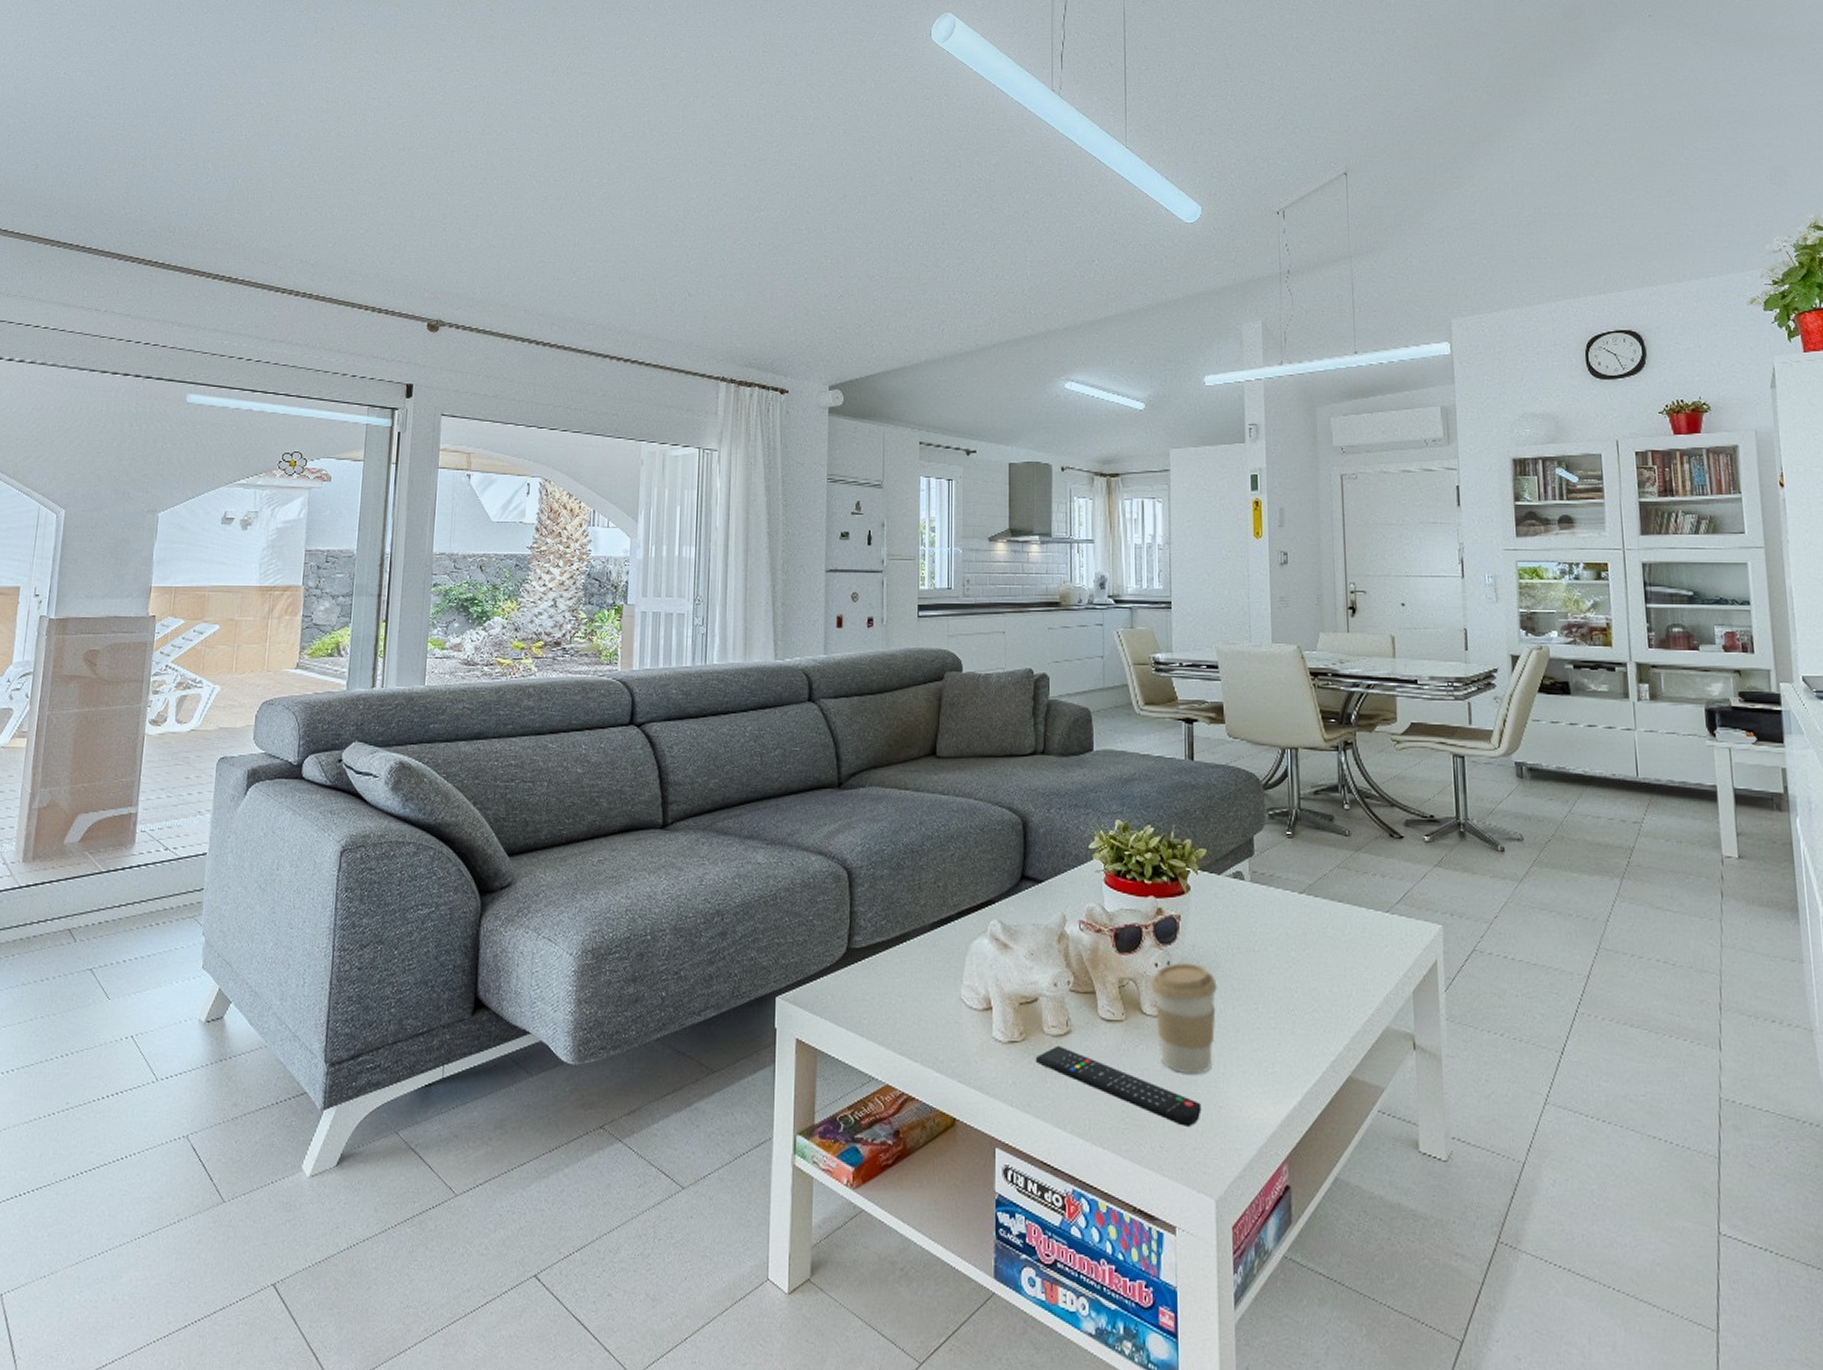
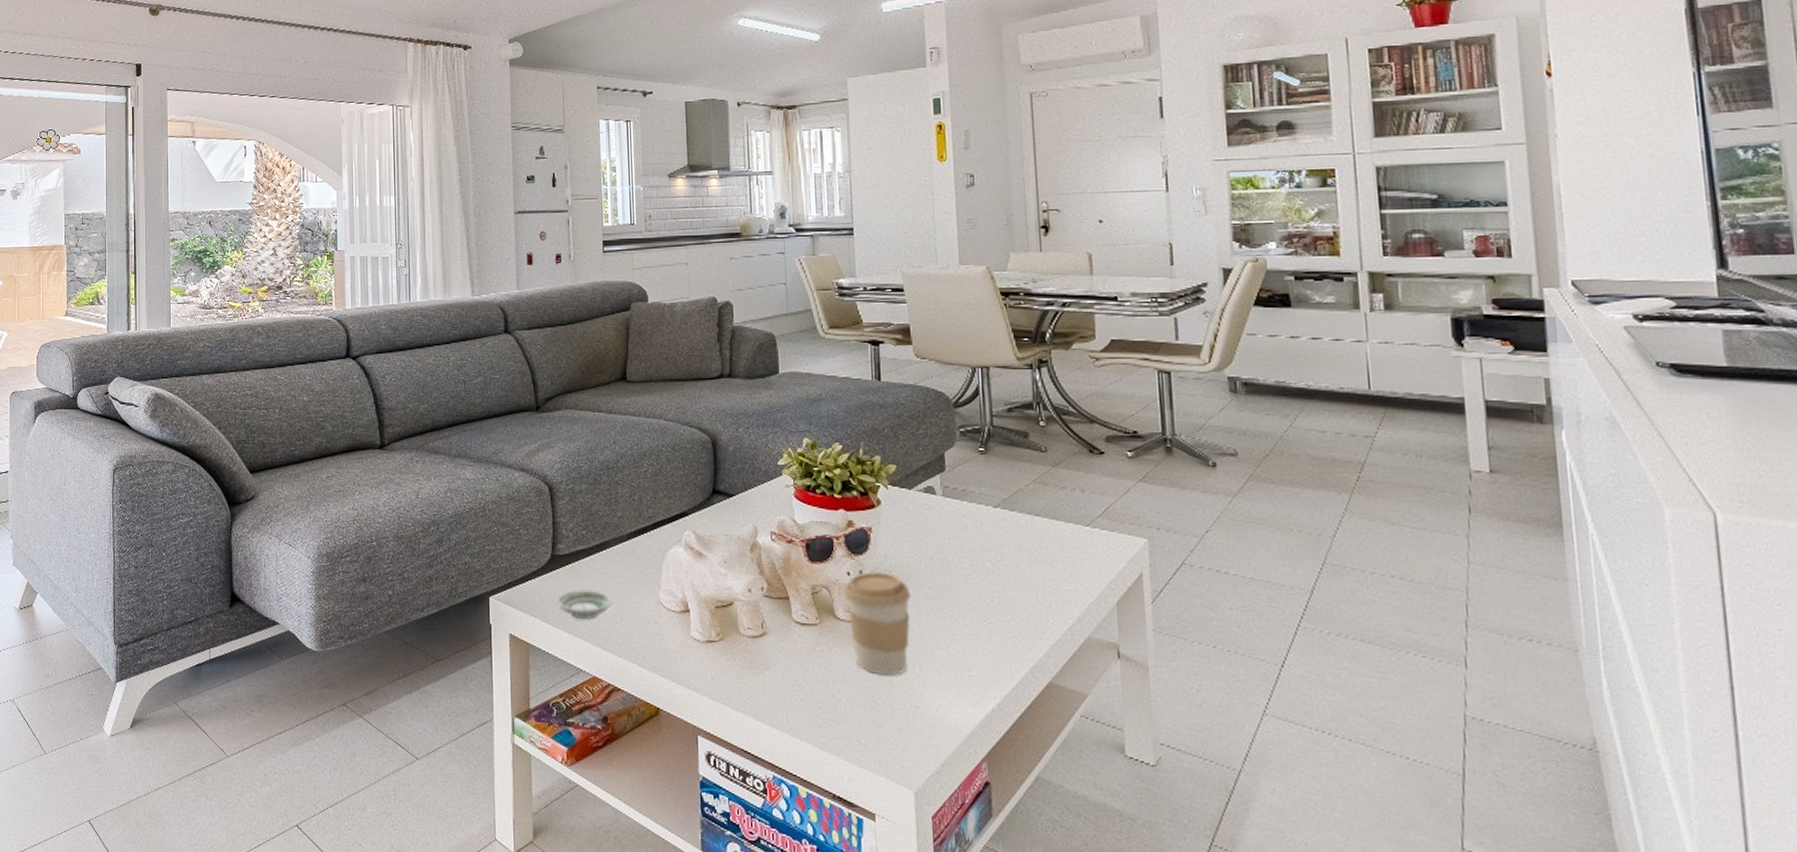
saucer: none [850,985,911,1020] -> present [556,588,612,619]
remote control: present [1035,1045,1202,1126] -> none [732,645,898,723]

